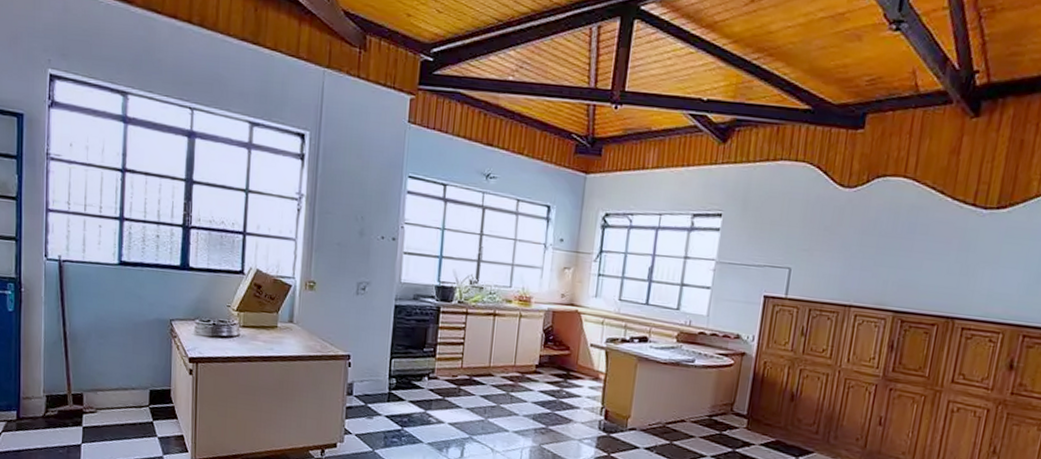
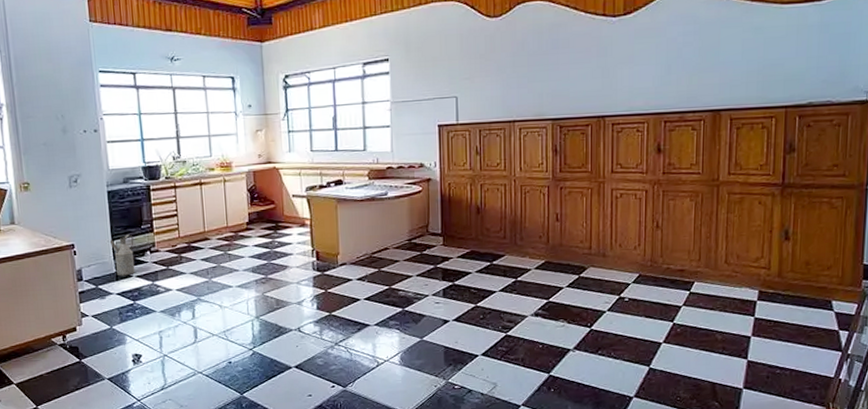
watering can: none [387,354,414,399] -> present [109,234,136,276]

